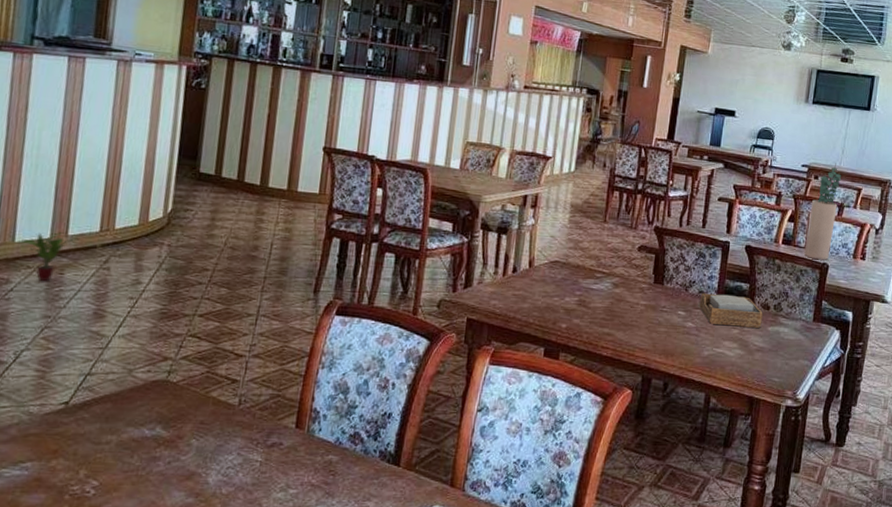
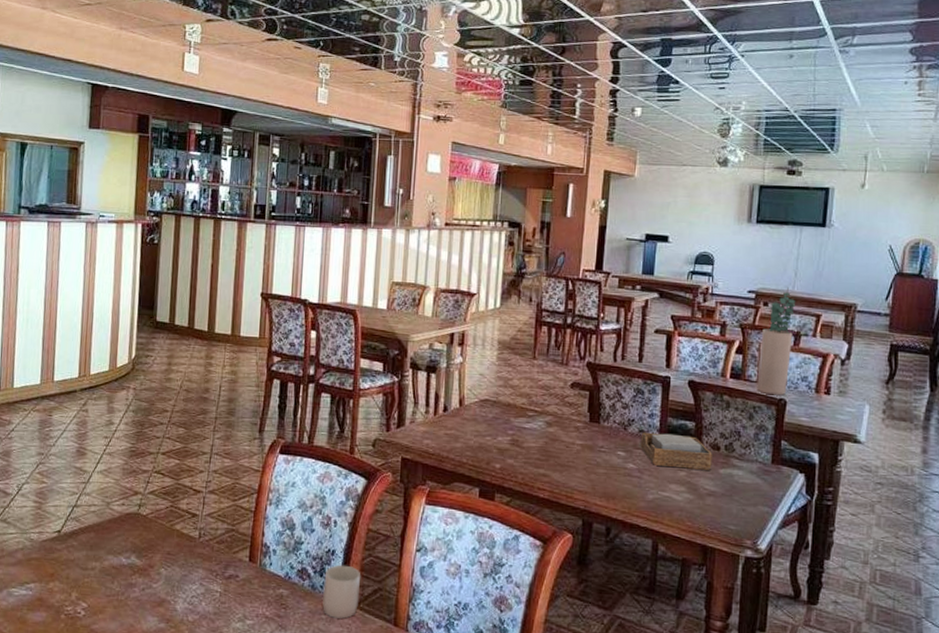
potted plant: present [18,232,79,282] -> none [16,378,63,423]
cup: none [375,427,419,482] -> present [322,564,361,619]

